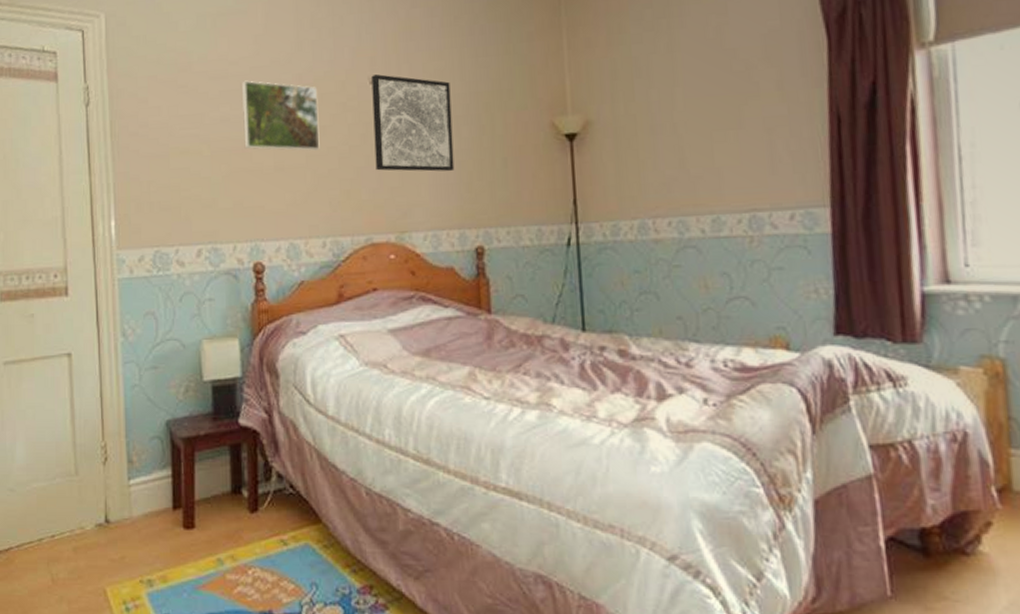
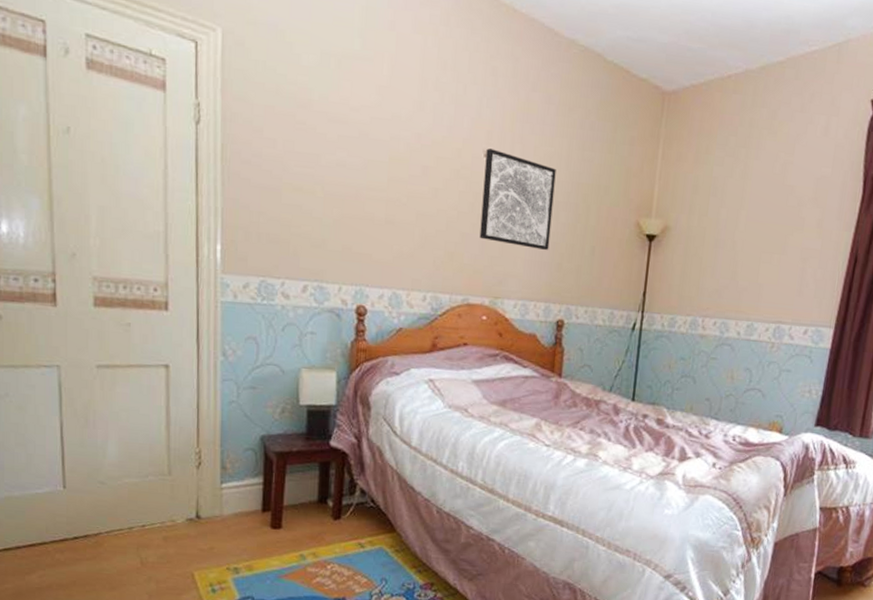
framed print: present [241,80,320,151] -> none [358,129,435,211]

